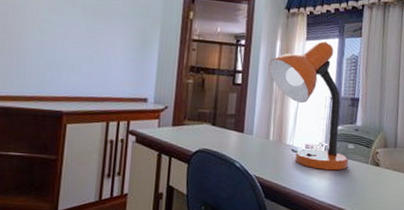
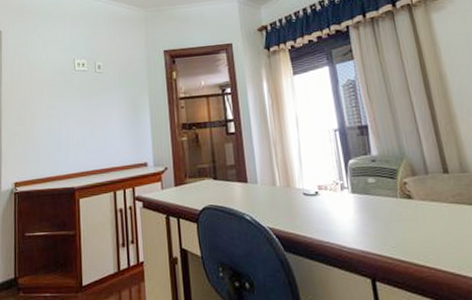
desk lamp: present [268,41,349,171] -> none [259,72,373,212]

